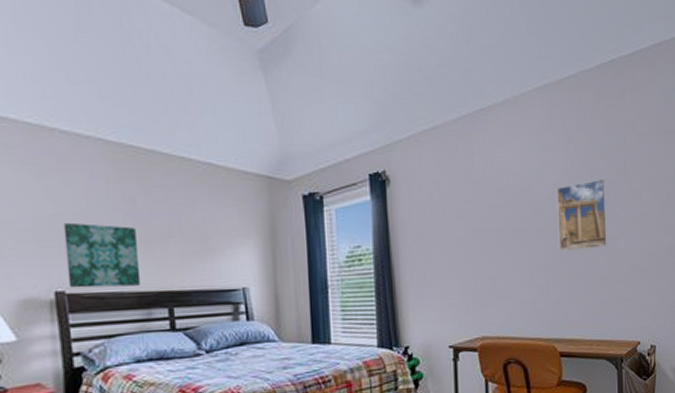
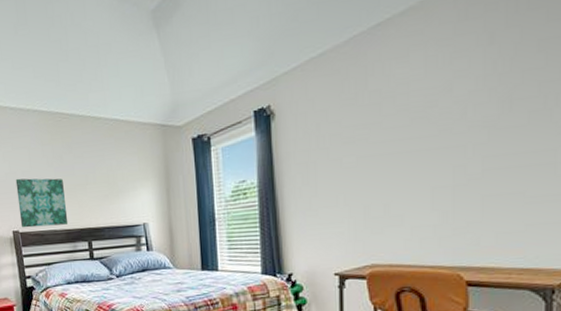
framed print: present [557,178,608,252] -> none [471,79,543,171]

